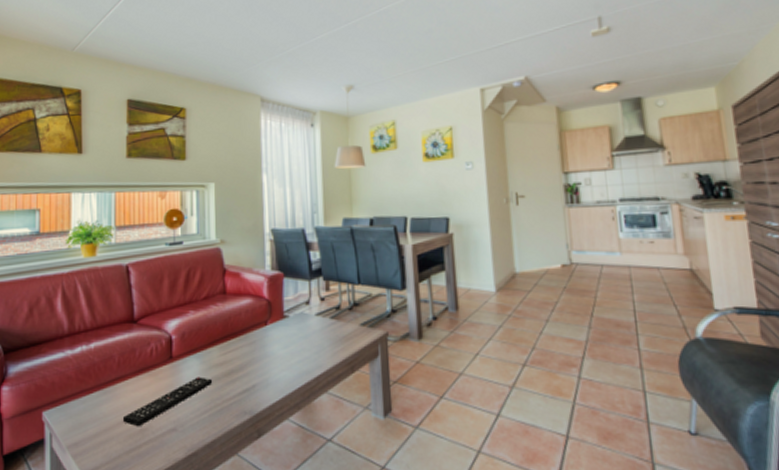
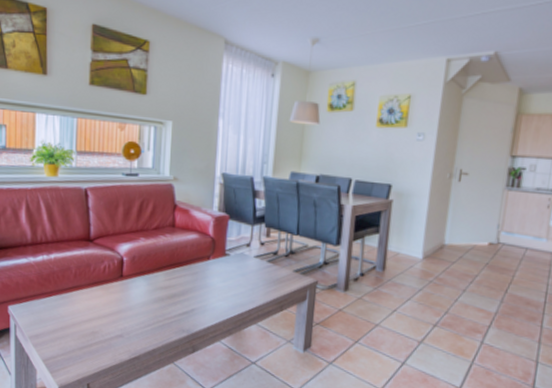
remote control: present [122,376,213,427] -> none [76,295,157,330]

